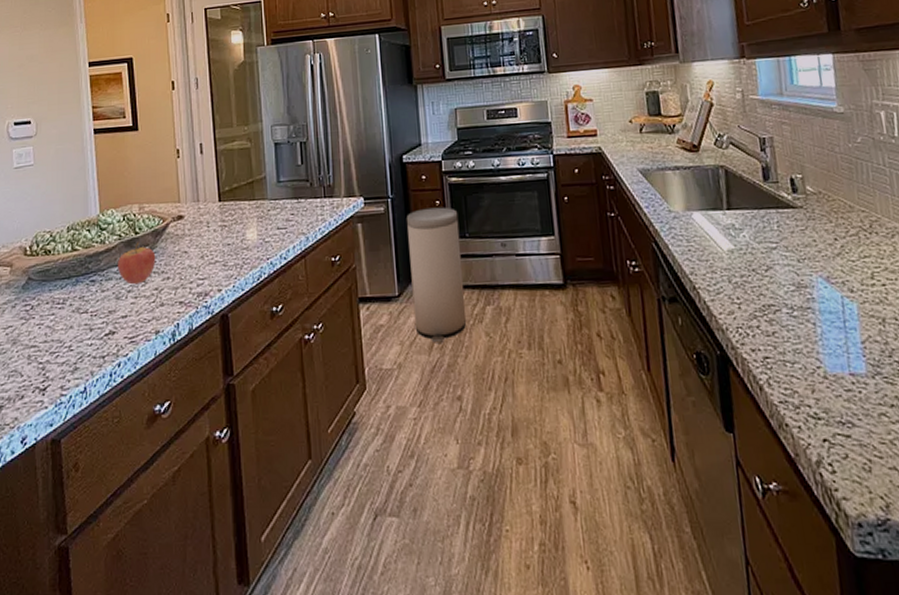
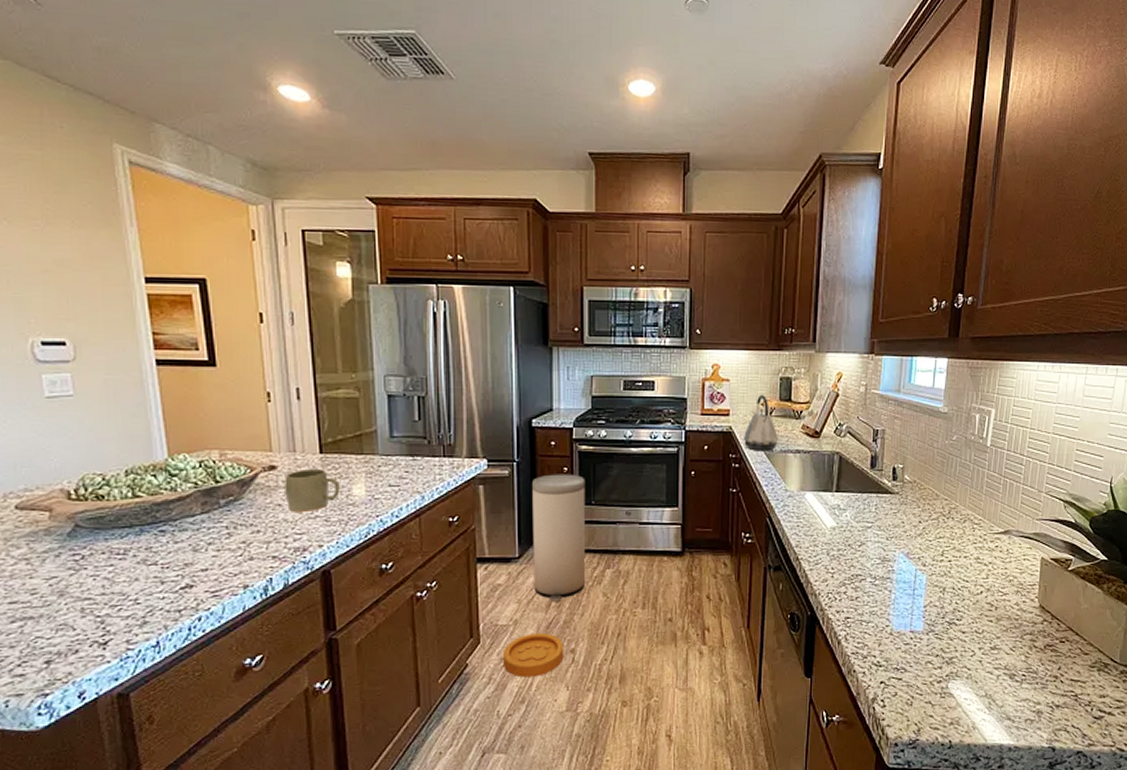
fruit: present [117,242,156,285] -> none [193,491,243,537]
mug: none [190,216,236,260] -> present [284,469,340,513]
pet bowl: none [389,377,451,428] -> present [504,633,564,678]
kettle: none [614,111,654,171] -> present [743,394,779,451]

